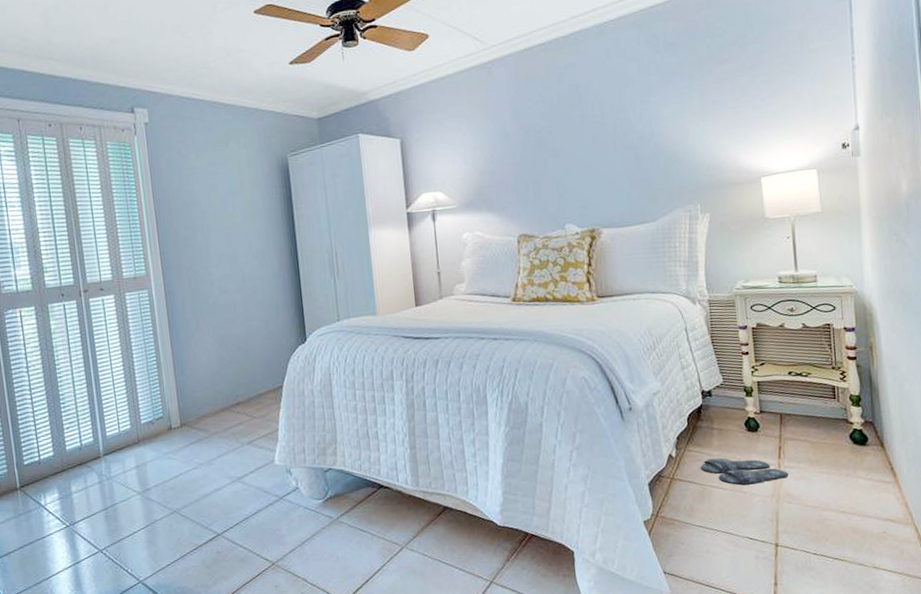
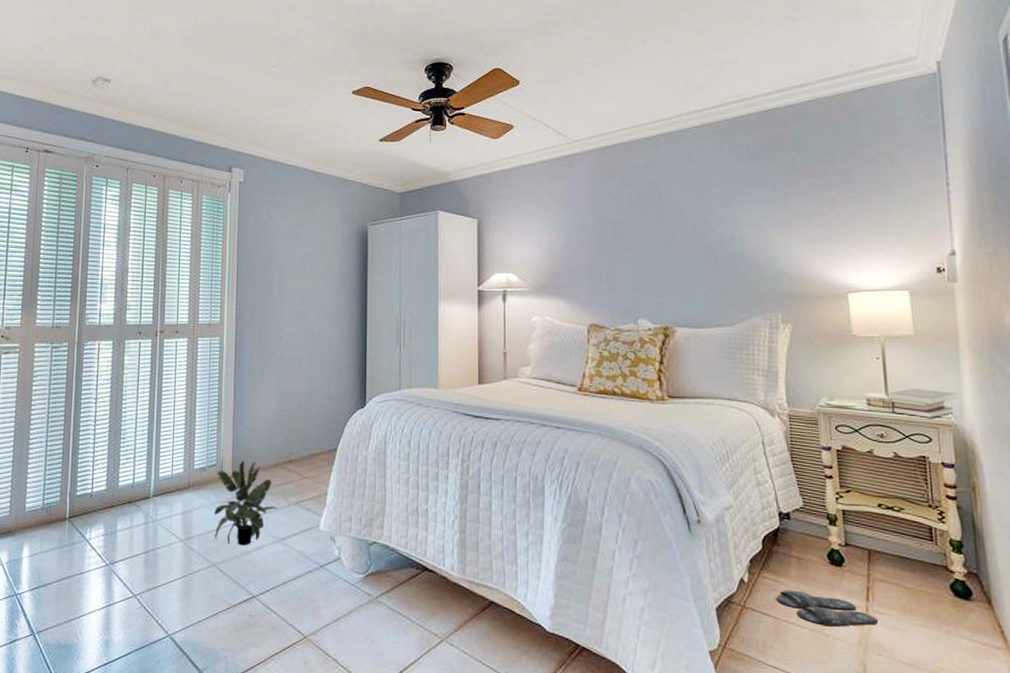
potted plant: none [165,408,231,491] -> present [214,461,277,545]
books: none [797,261,859,289] -> present [887,388,958,419]

